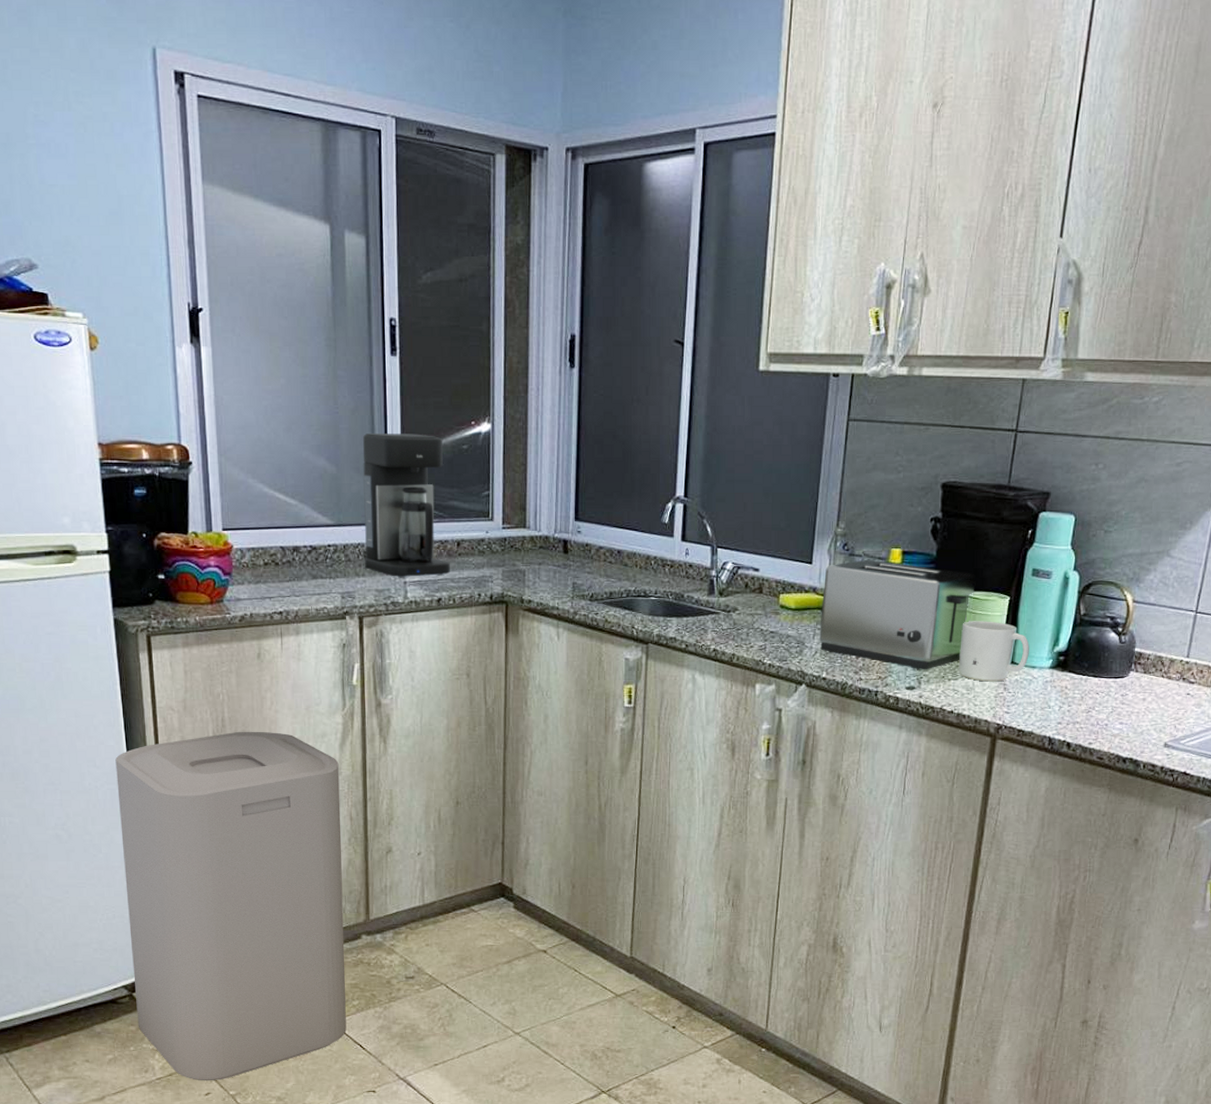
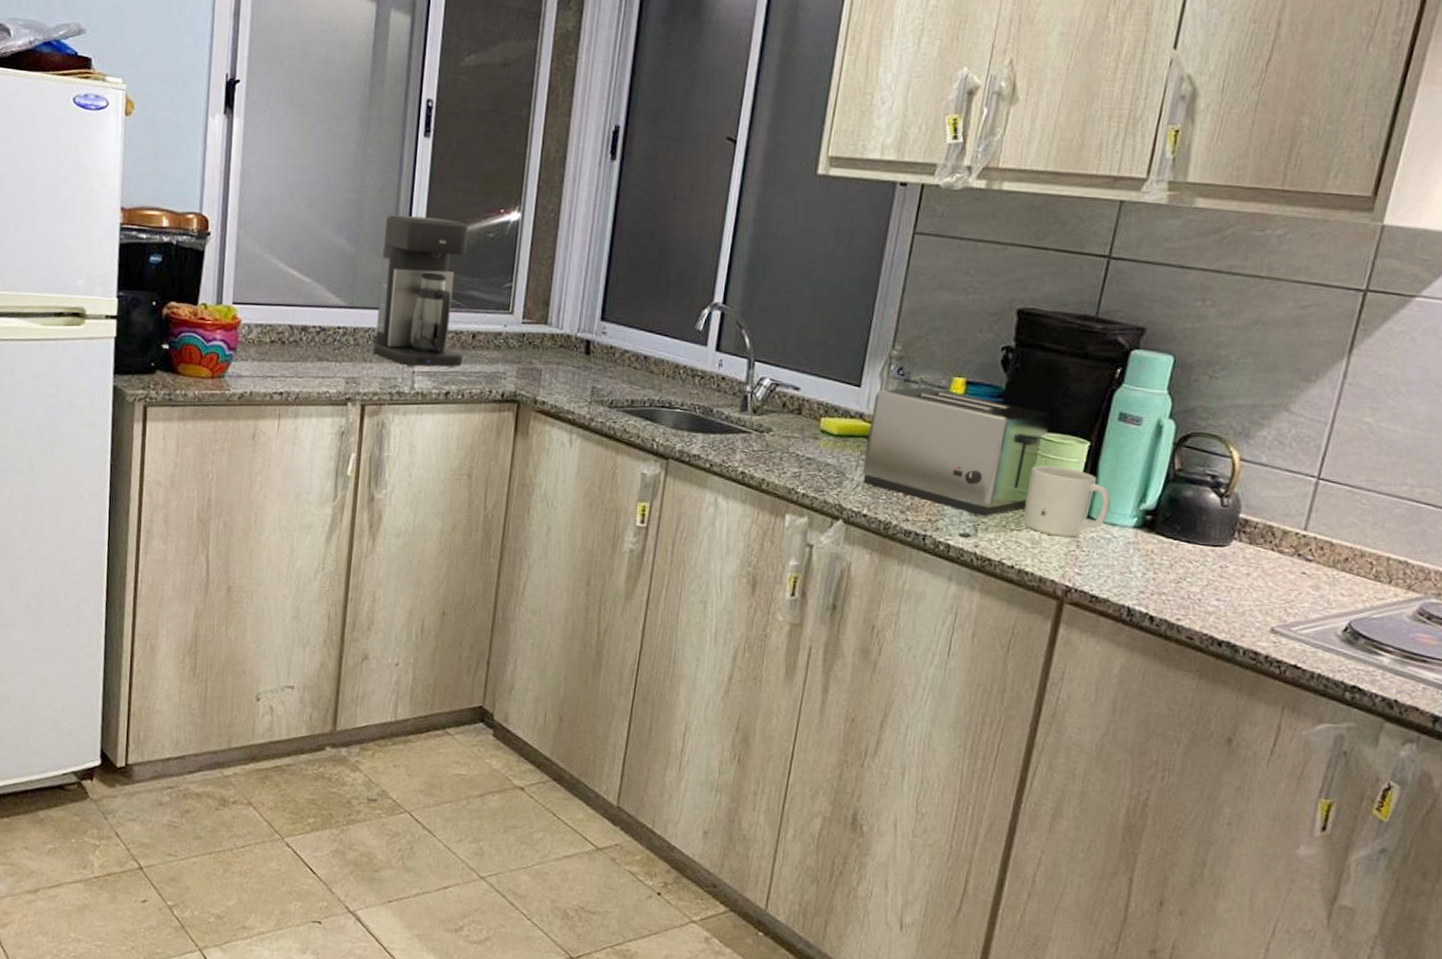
trash can: present [115,731,347,1081] -> none [82,513,323,888]

